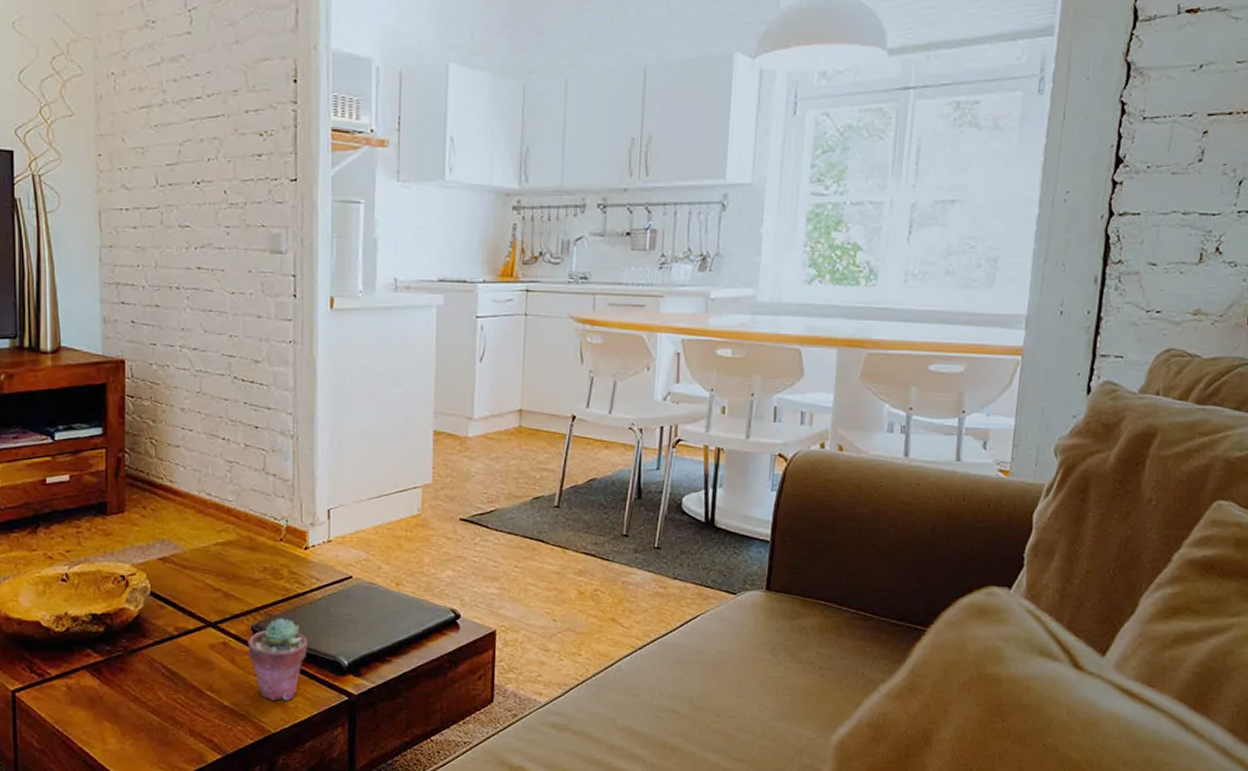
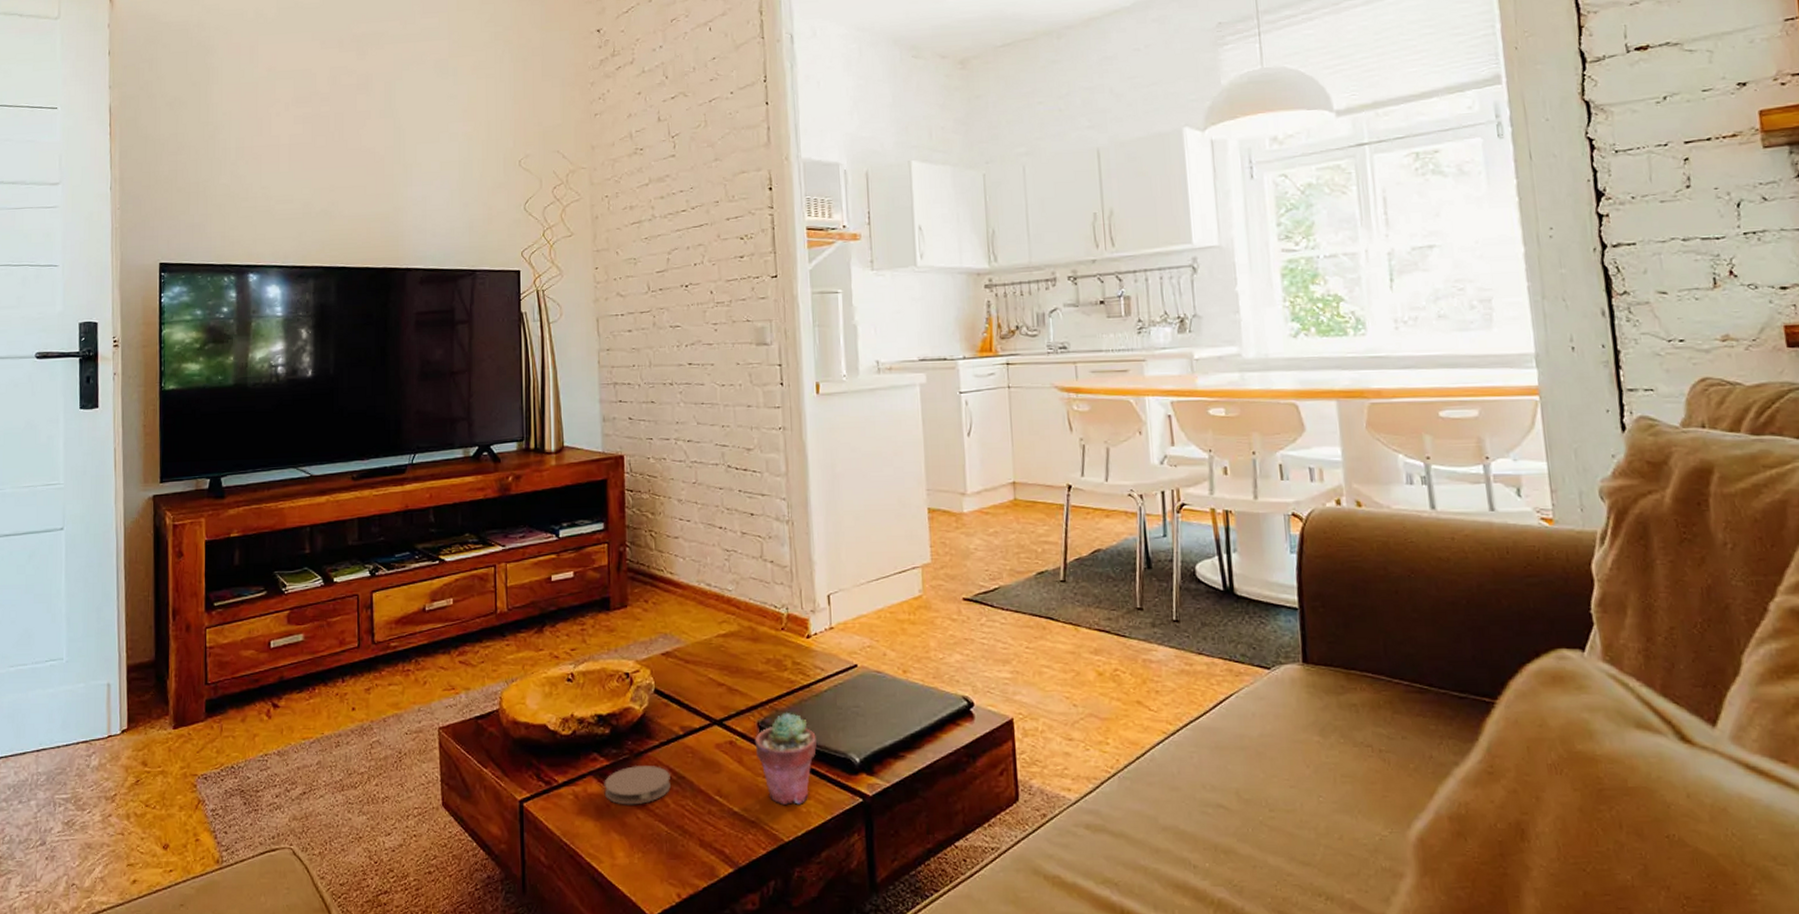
coaster: none [97,662,163,698] -> present [604,766,671,805]

